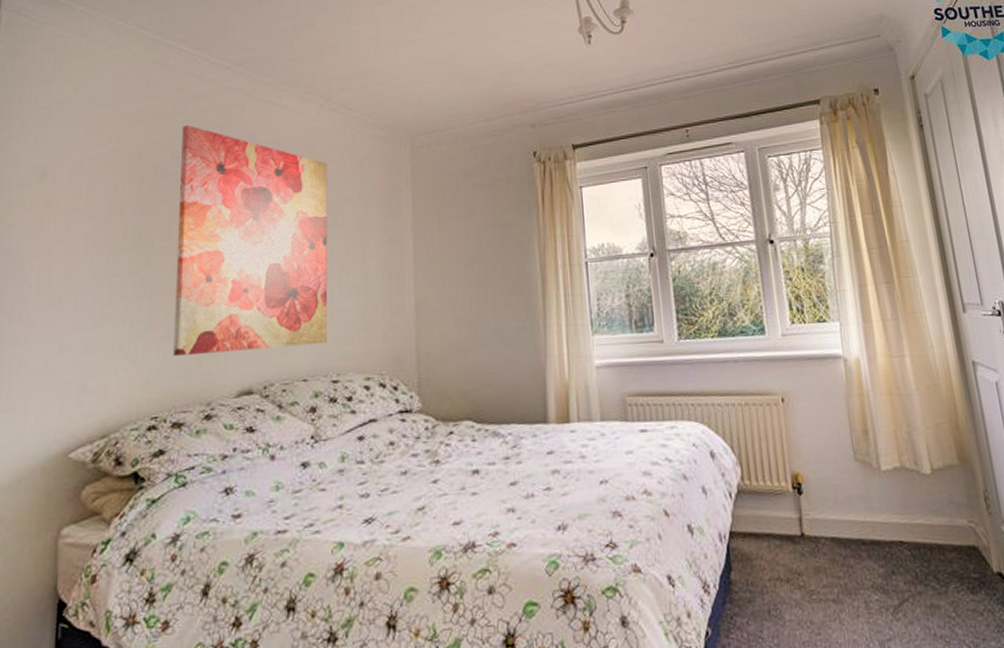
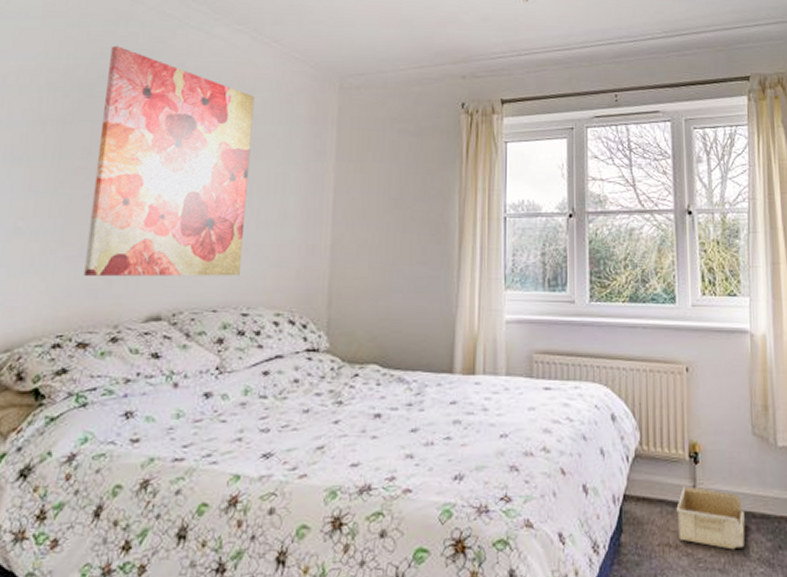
storage bin: none [784,517,857,579] -> present [676,486,745,550]

